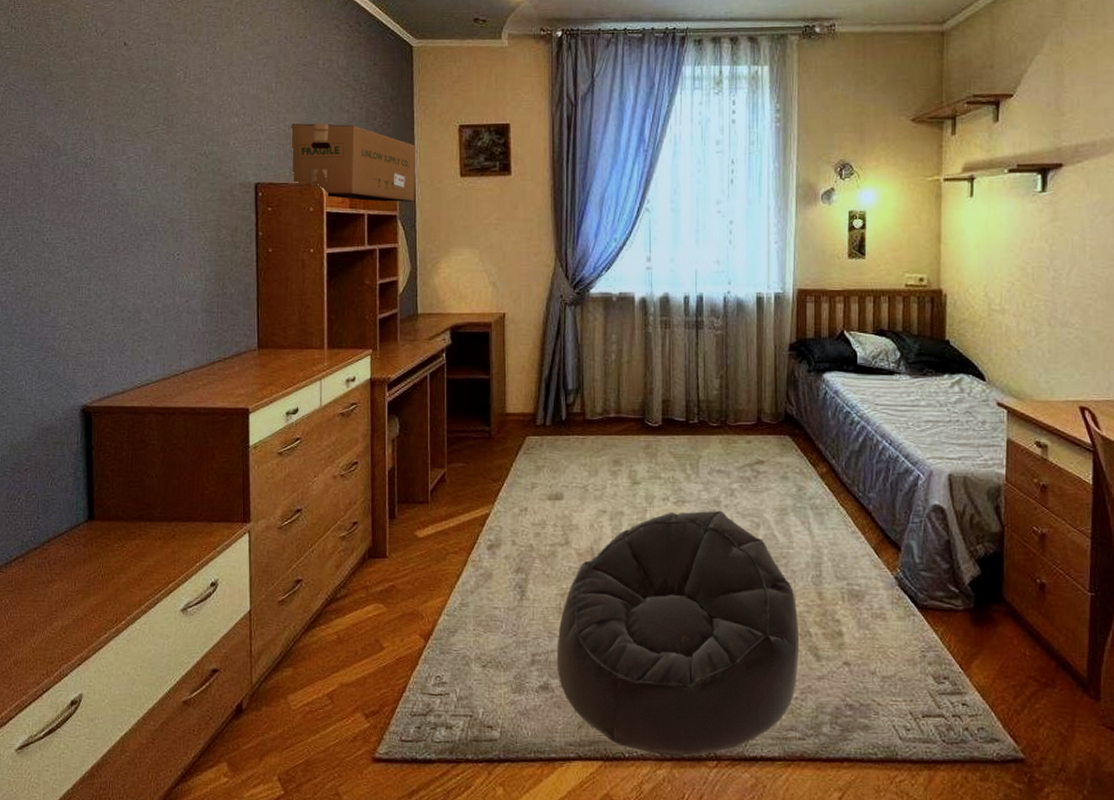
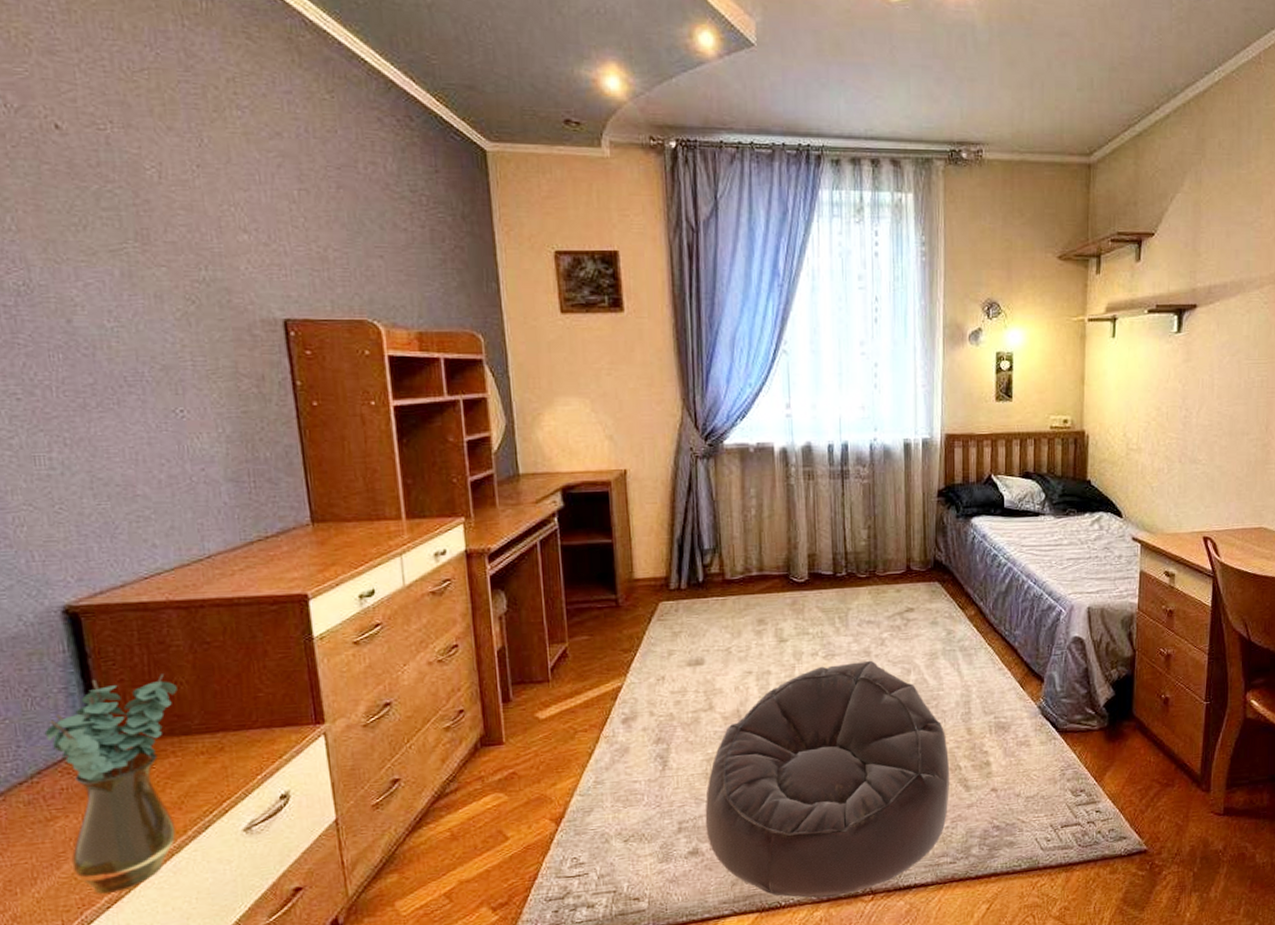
vase: none [56,467,149,653] -> present [44,673,178,895]
box: present [288,123,416,202] -> none [324,244,504,343]

